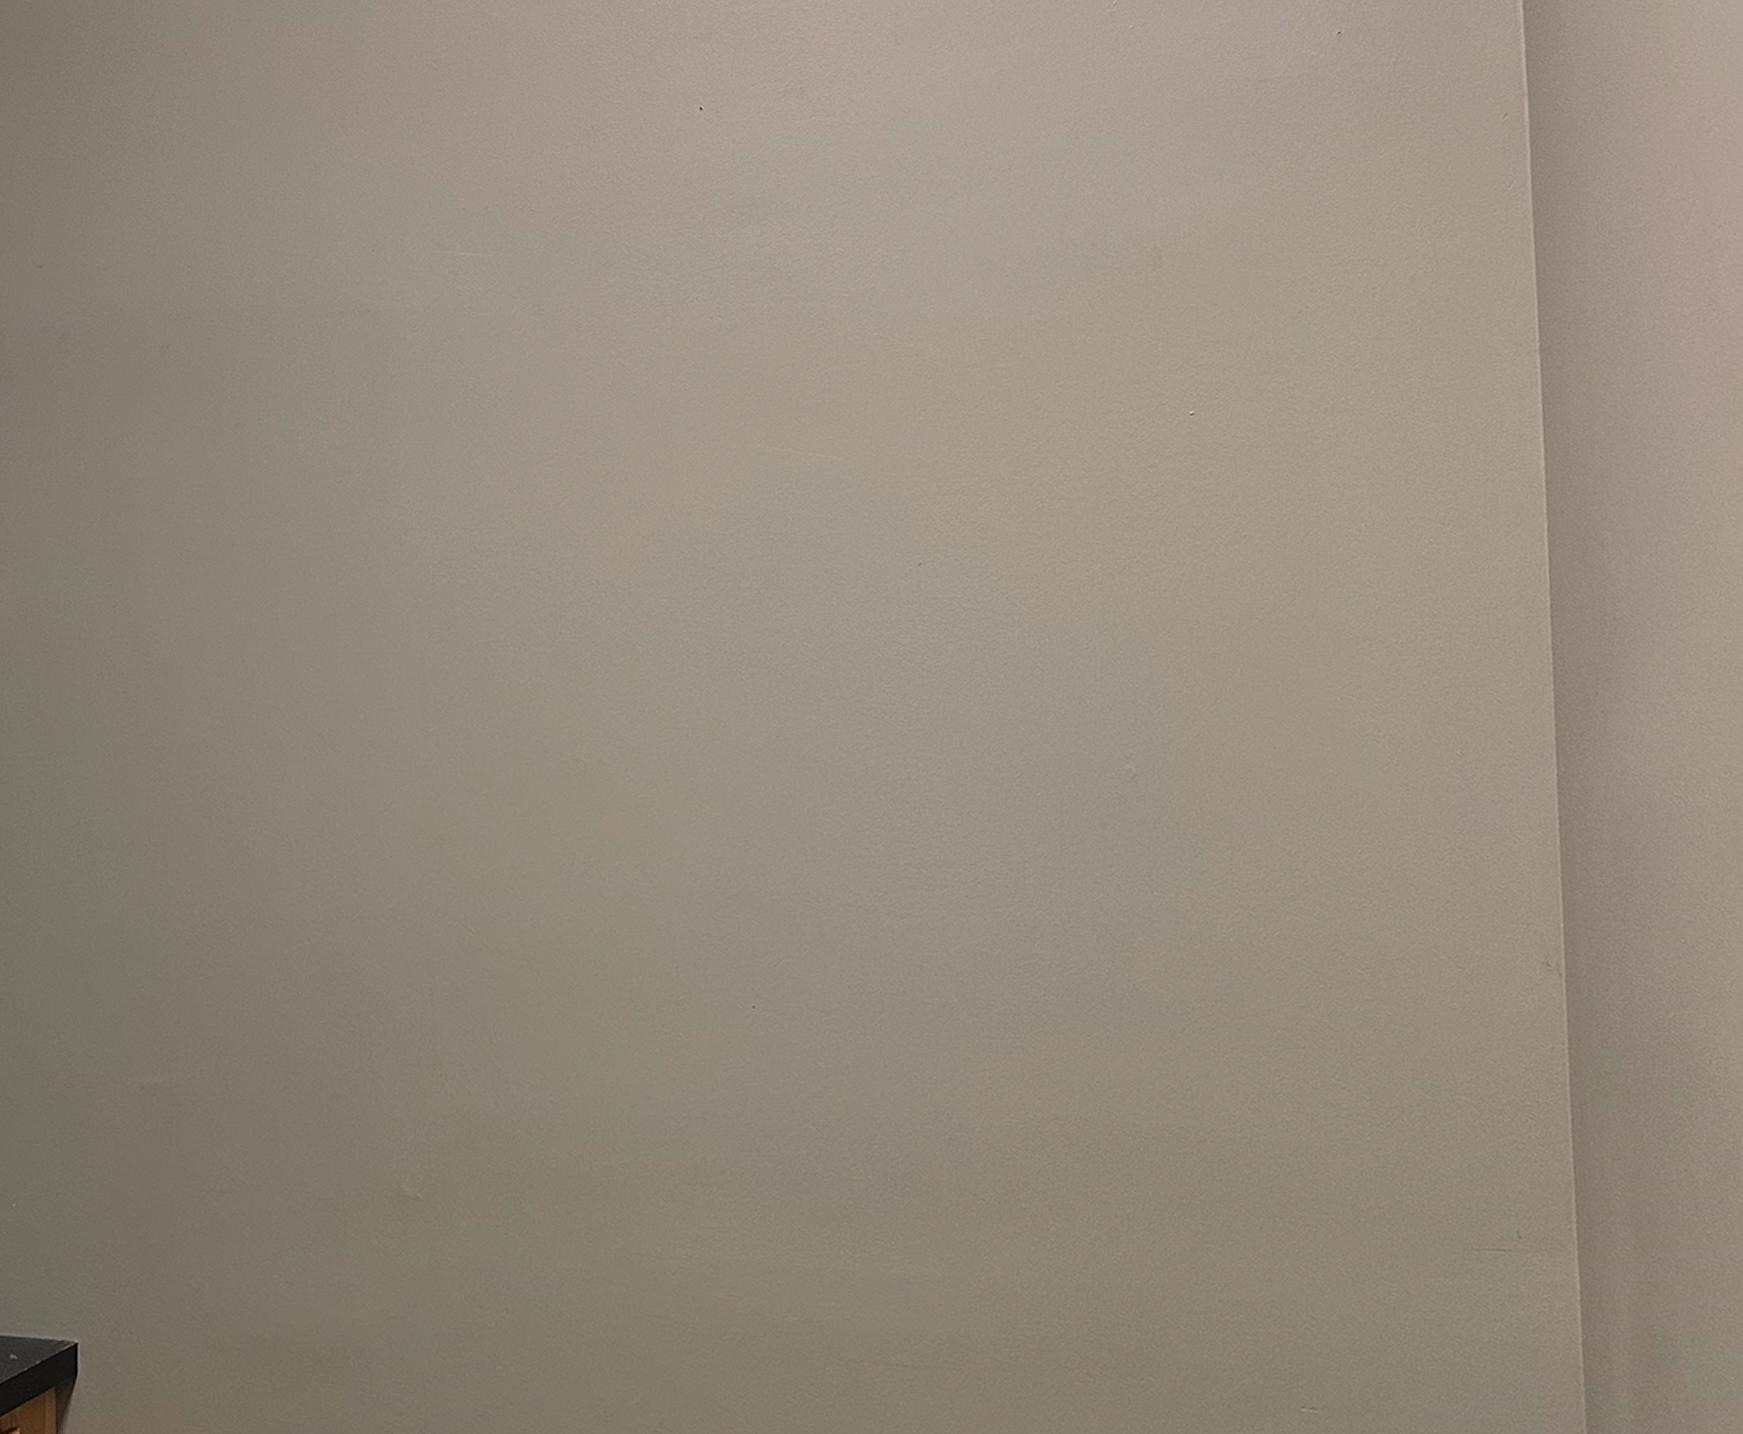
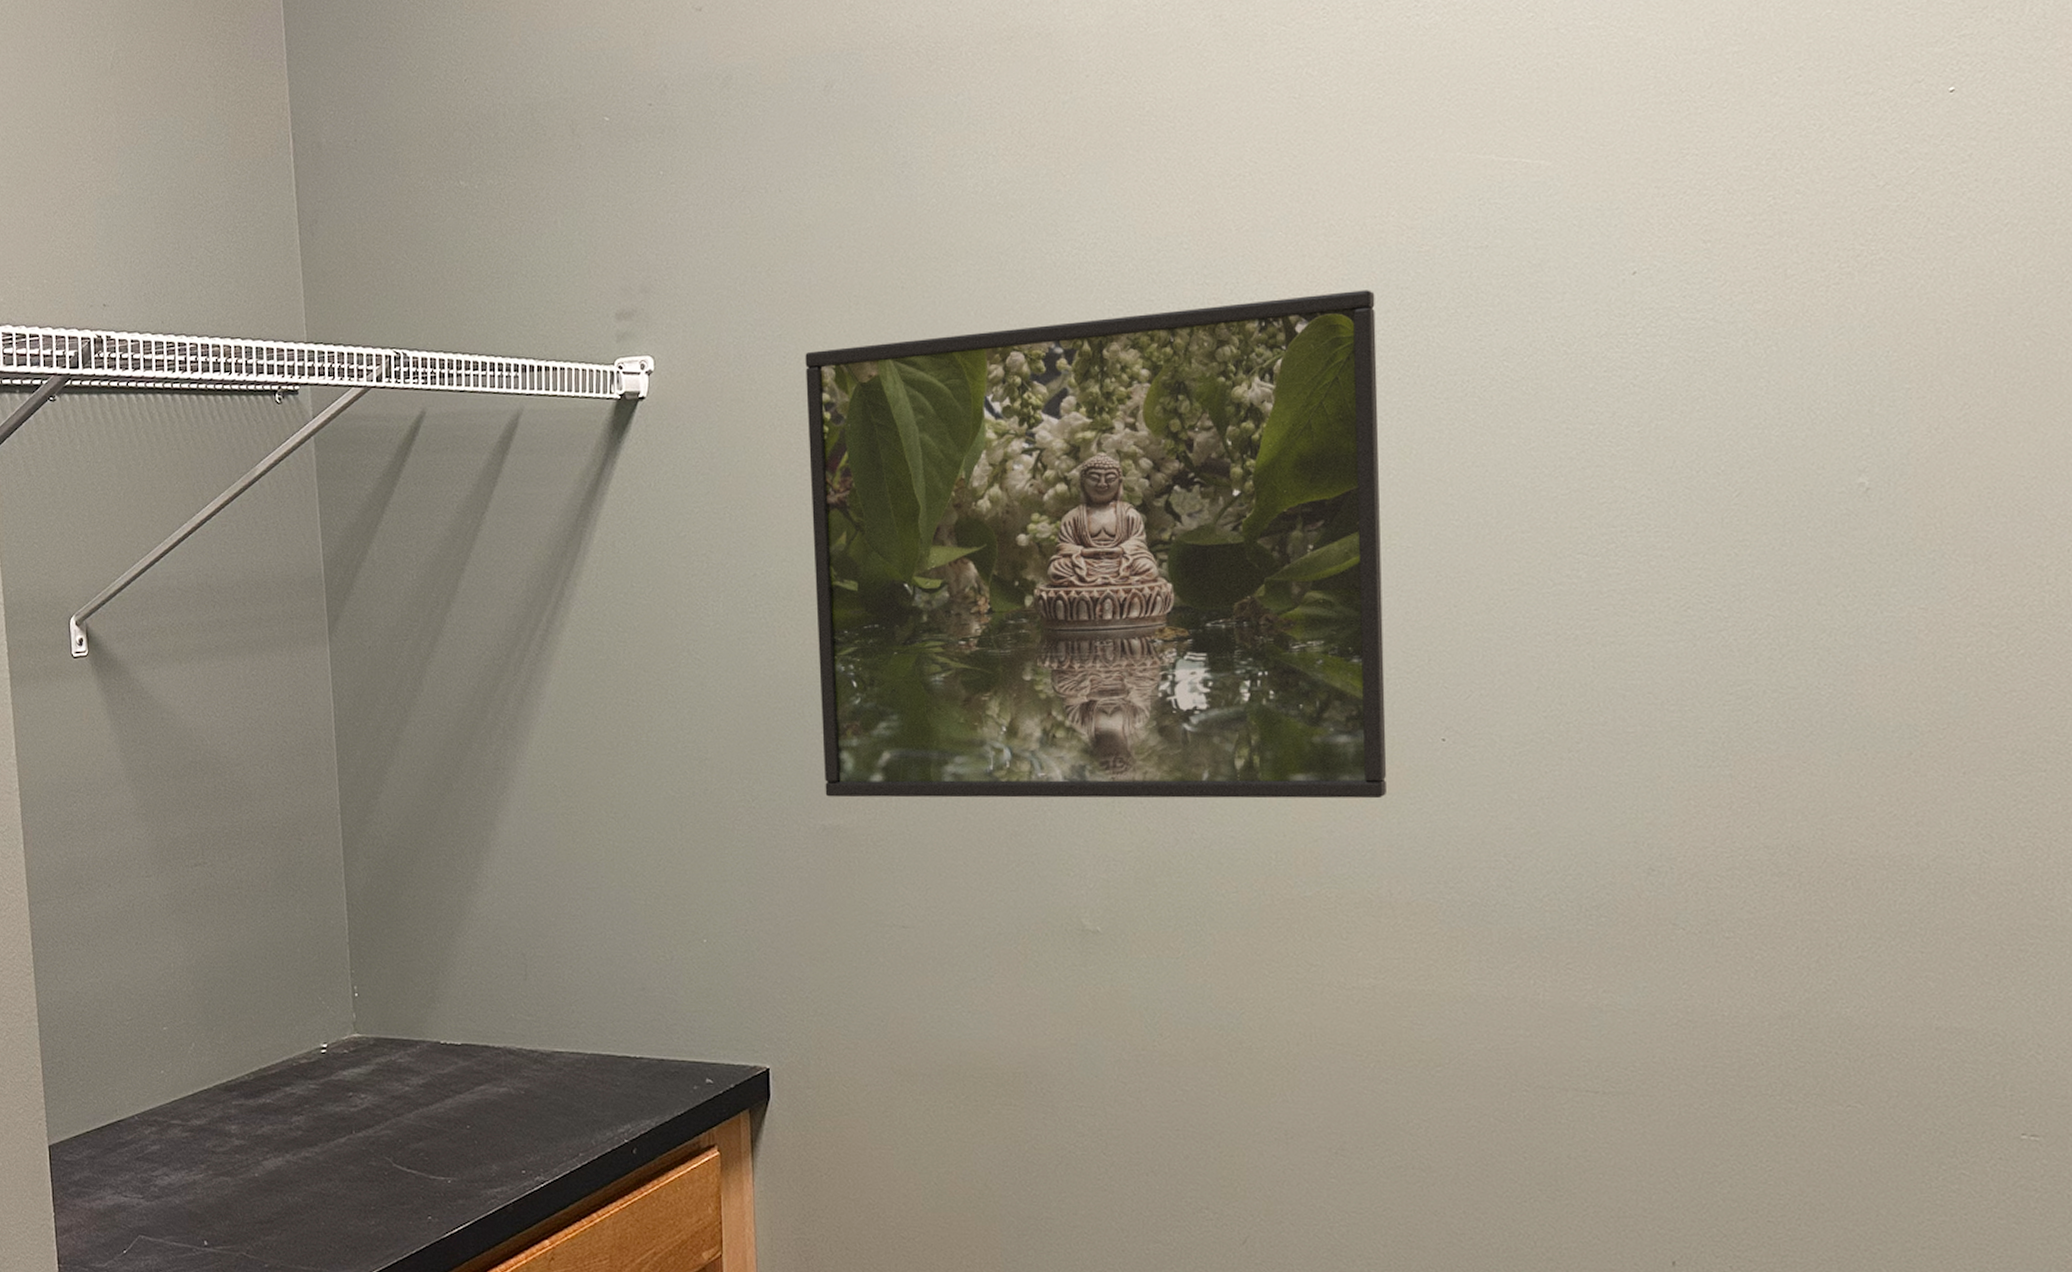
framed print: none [135,568,700,1065] -> present [805,290,1387,799]

